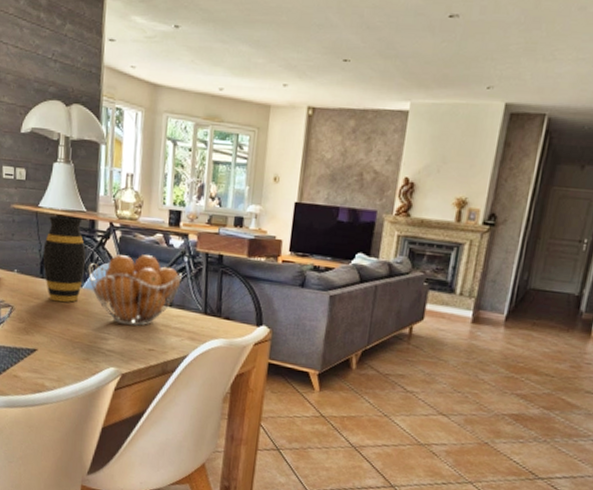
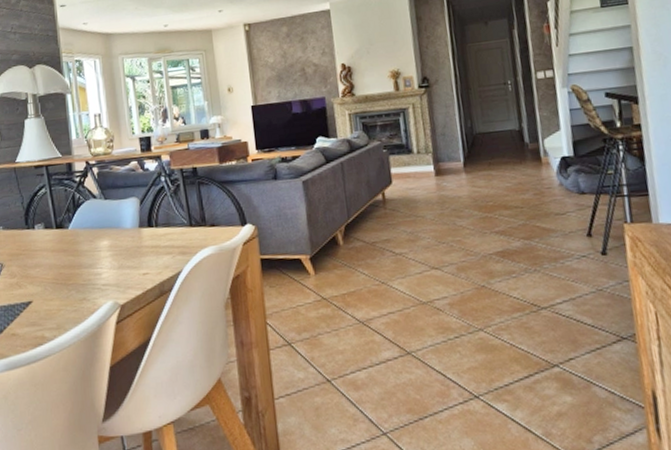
vase: present [42,215,87,303] -> none [25,164,69,249]
fruit basket: present [88,254,182,326] -> none [71,183,163,256]

